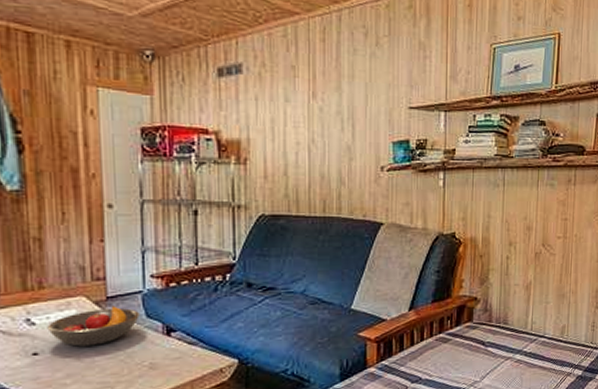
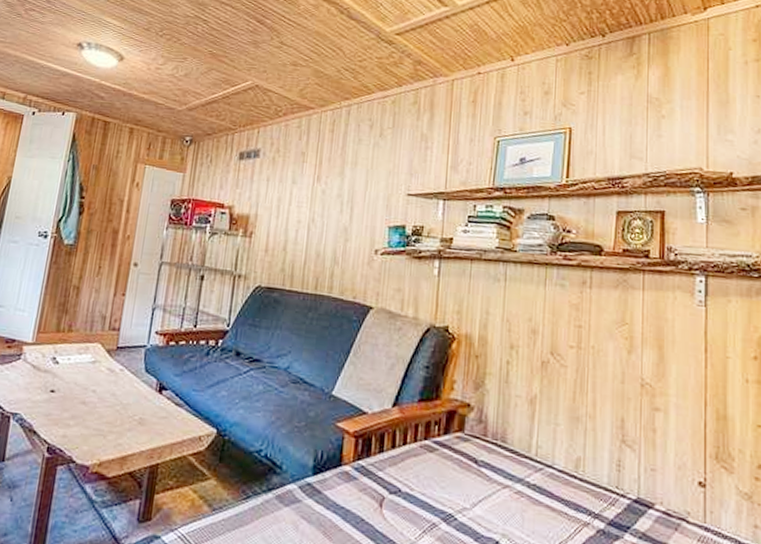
fruit bowl: present [47,306,140,347] -> none [66,356,140,392]

